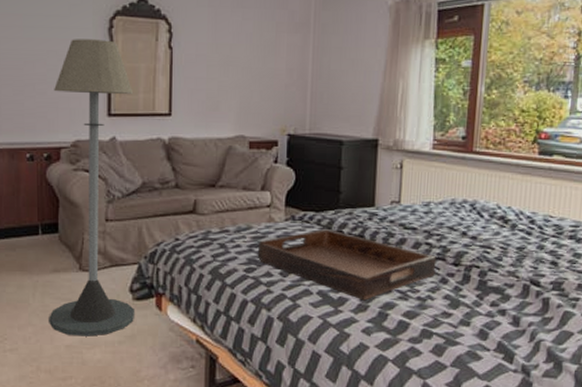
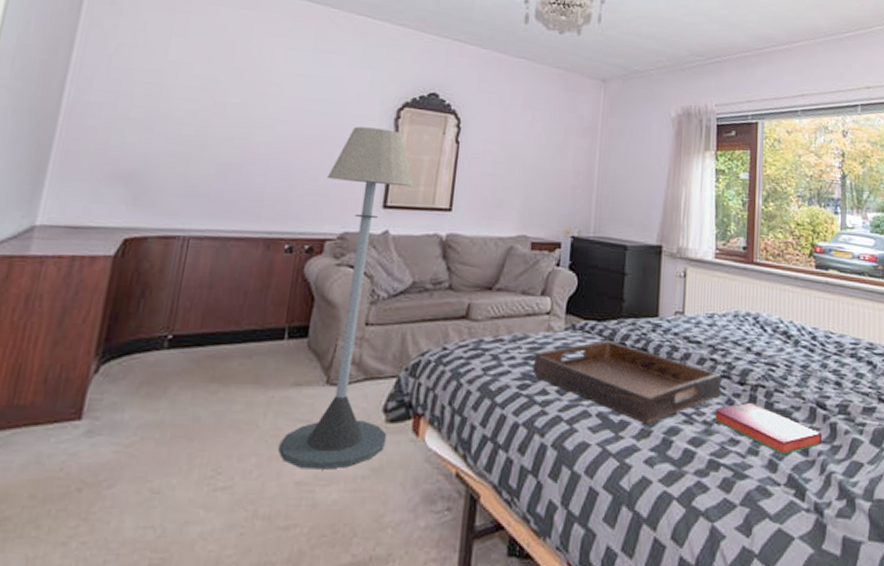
hardback book: none [428,280,534,326] -> present [715,402,822,455]

